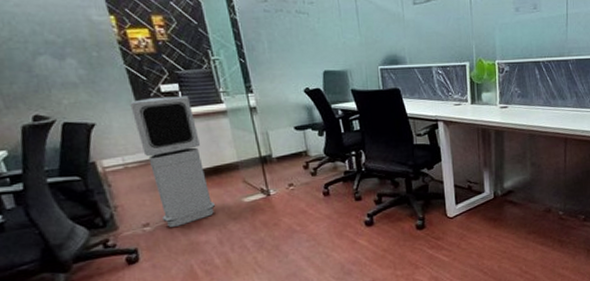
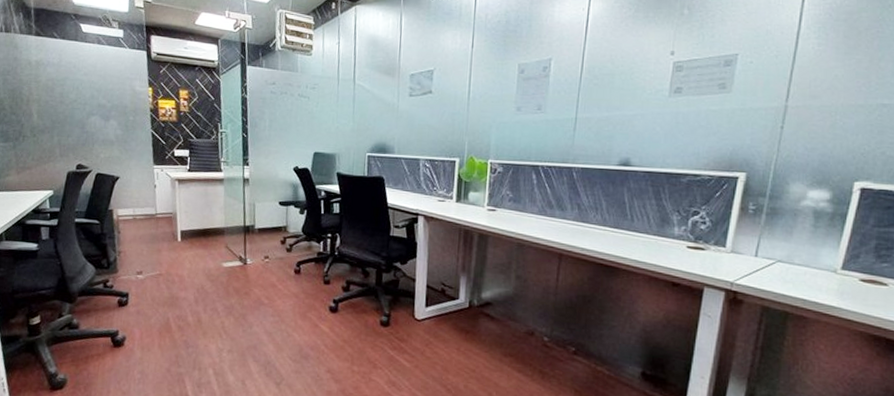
air purifier: present [130,96,215,227] -> none [148,160,198,279]

